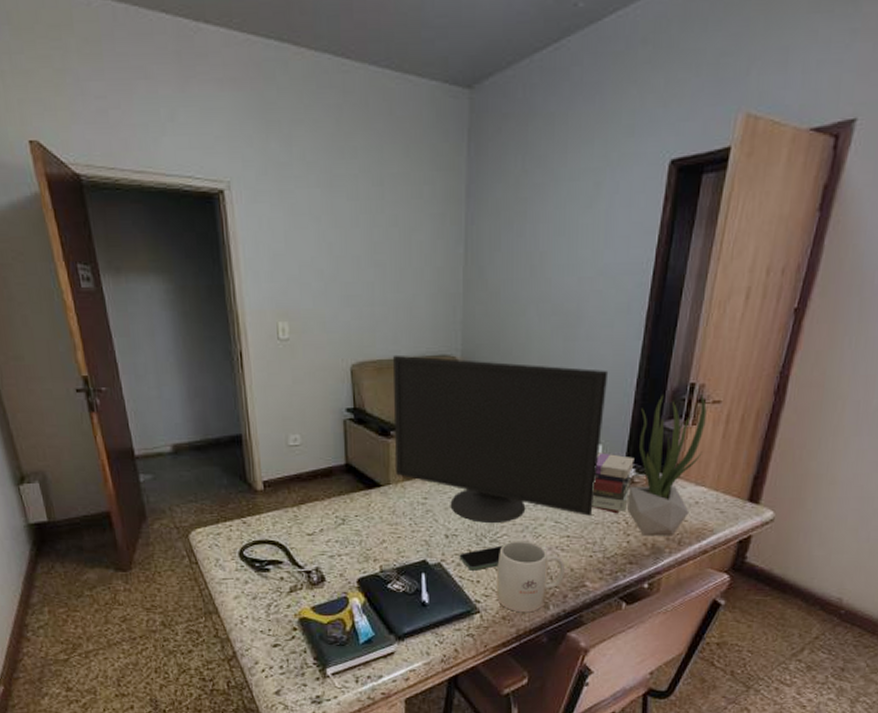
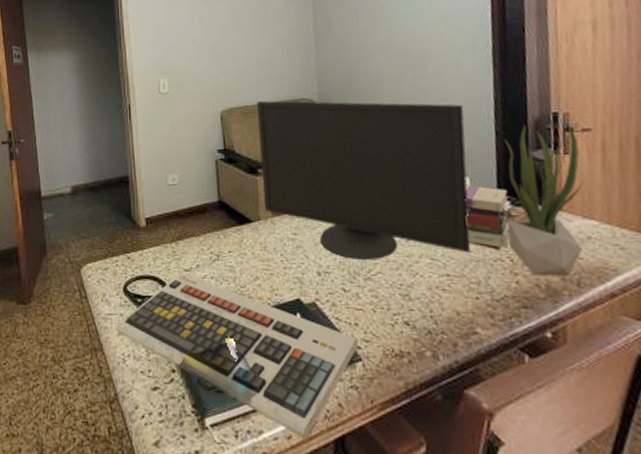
computer keyboard: none [232,537,478,680] -> present [116,273,359,439]
smartphone: present [459,545,503,571] -> none [333,284,379,312]
mug: present [496,541,566,613] -> none [374,279,451,363]

